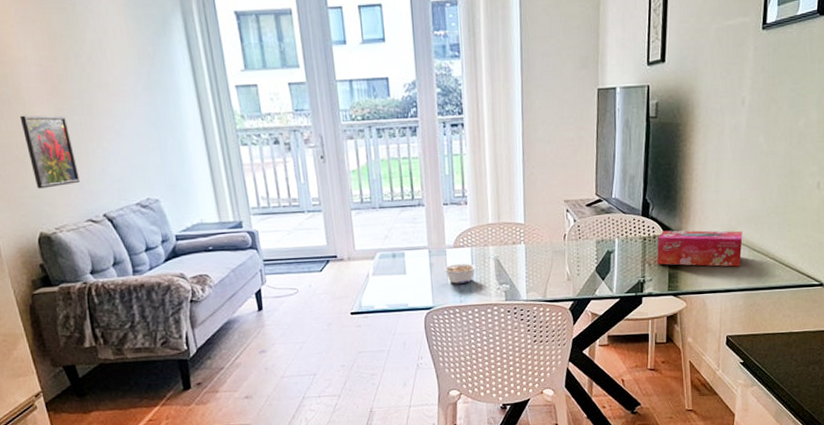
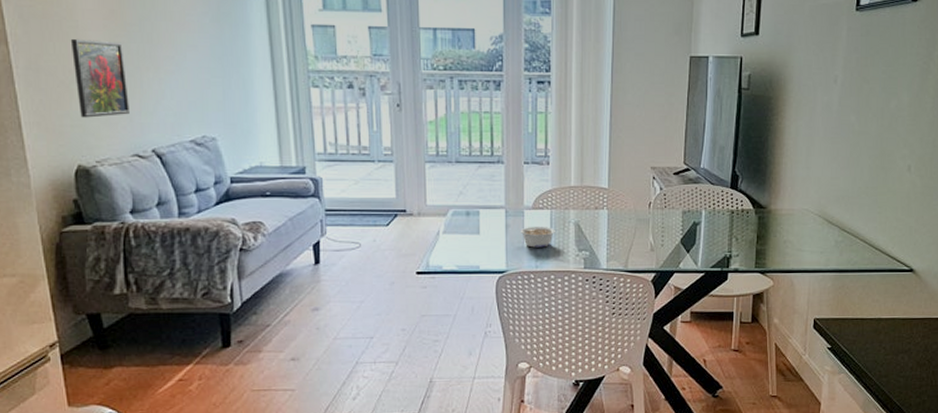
tissue box: present [657,230,743,267] -> none [745,205,833,247]

